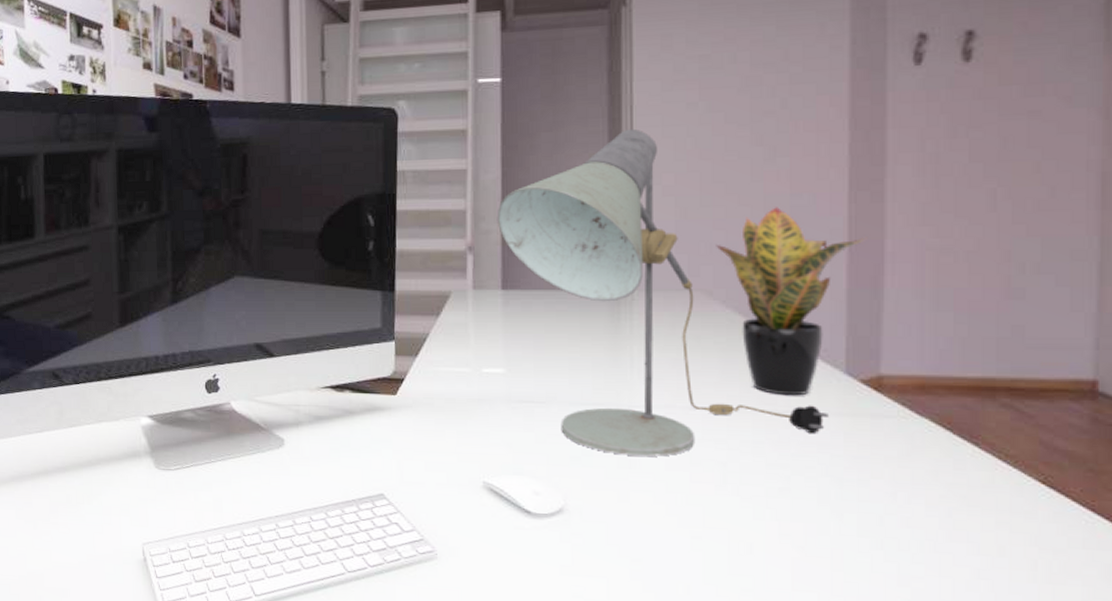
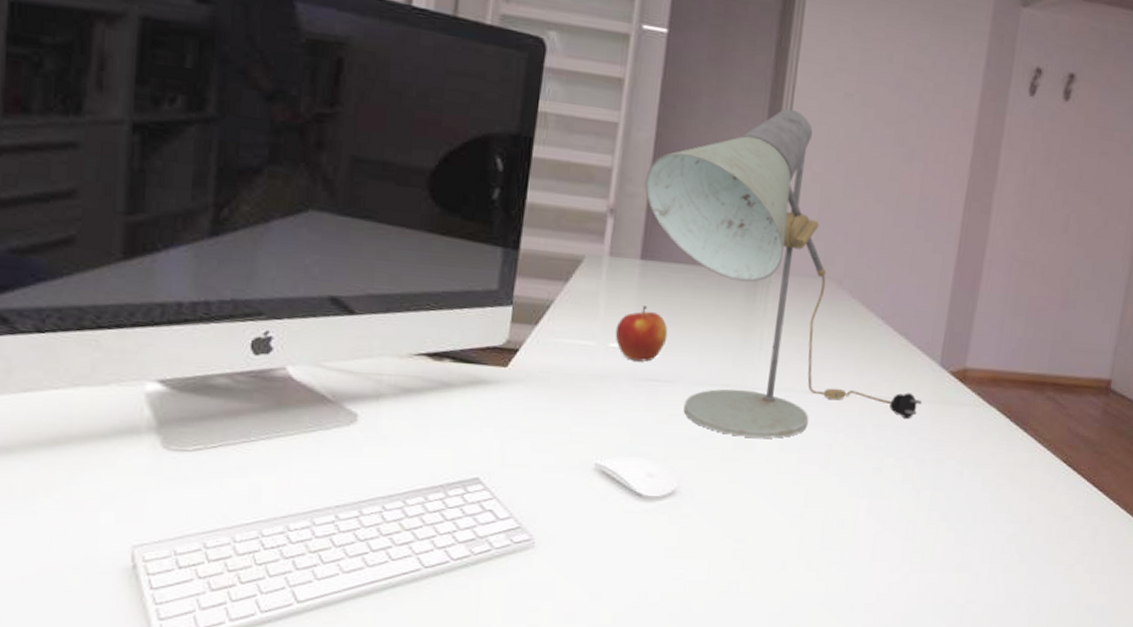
apple: none [487,331,536,385] -> present [615,304,668,362]
potted plant: present [716,207,869,396] -> none [851,206,974,384]

